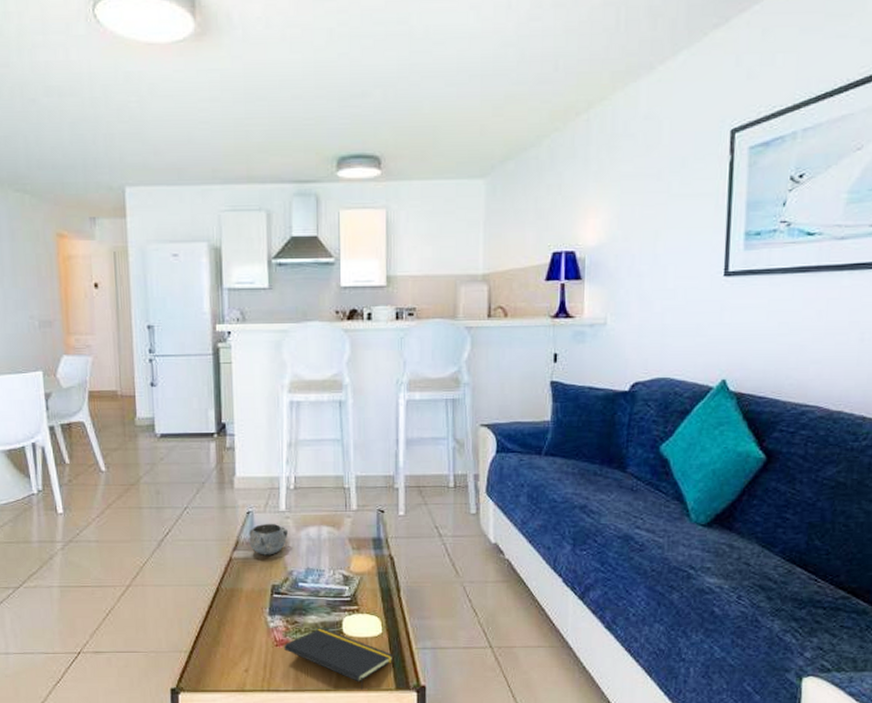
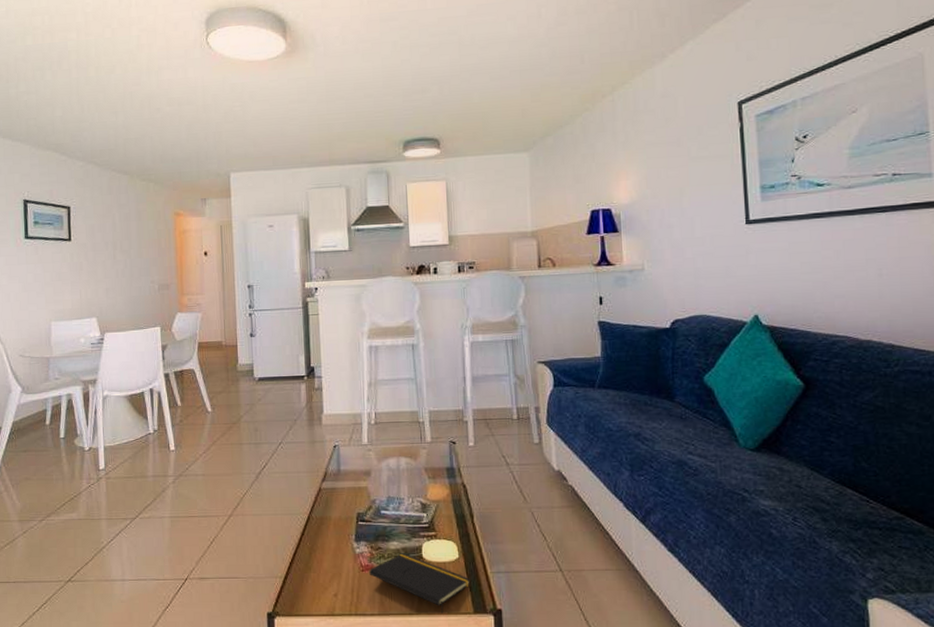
decorative bowl: present [249,523,289,555] -> none [335,455,371,485]

